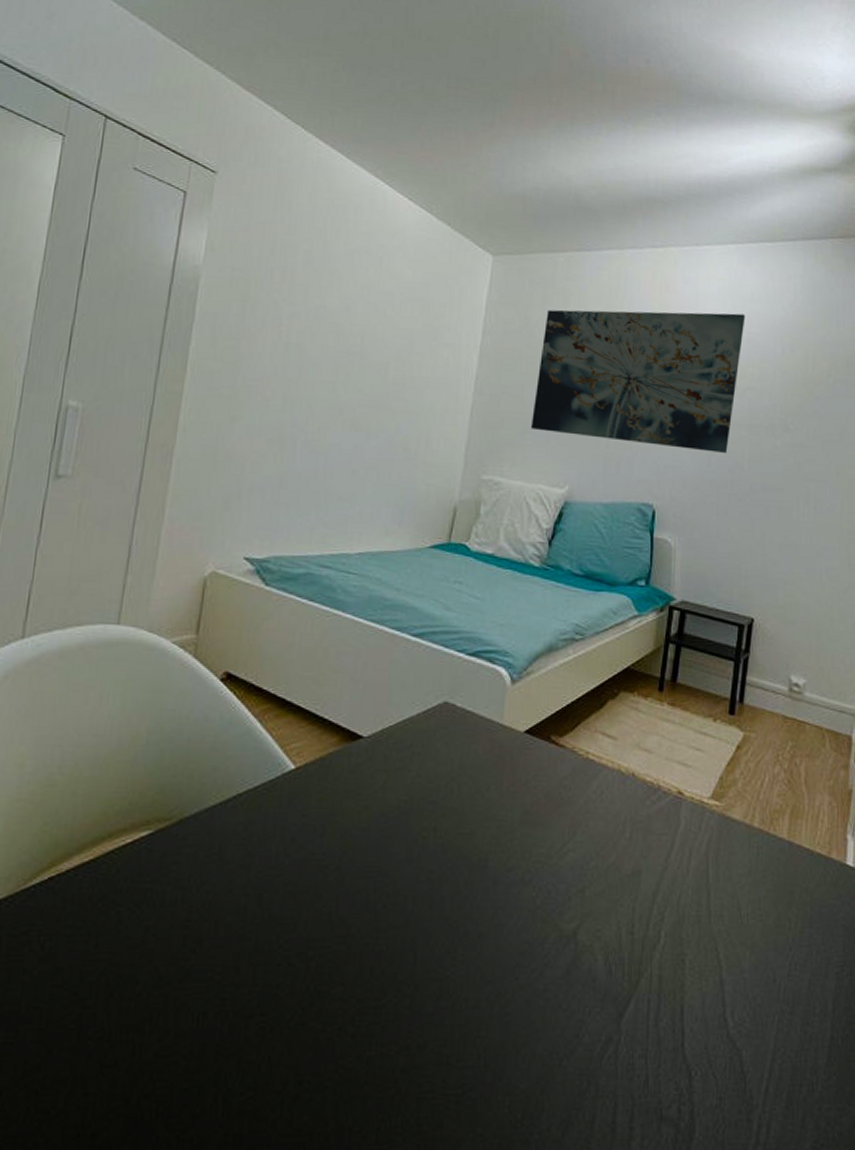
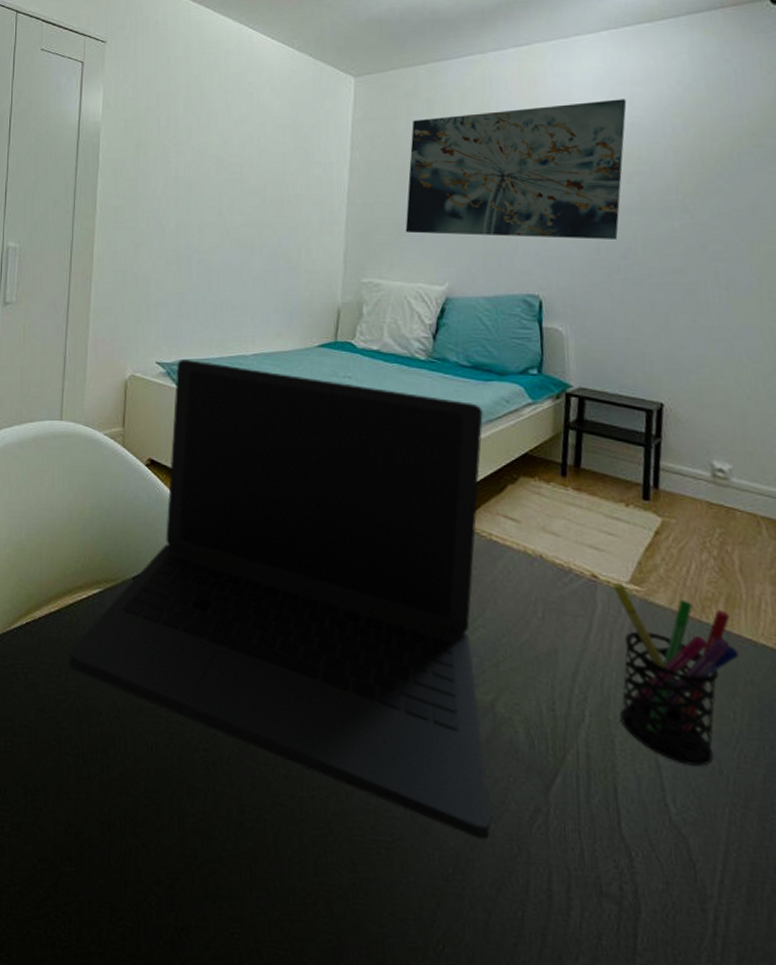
laptop: none [100,556,591,1078] -> present [68,360,490,839]
pen holder: none [692,798,798,977] -> present [613,582,739,767]

